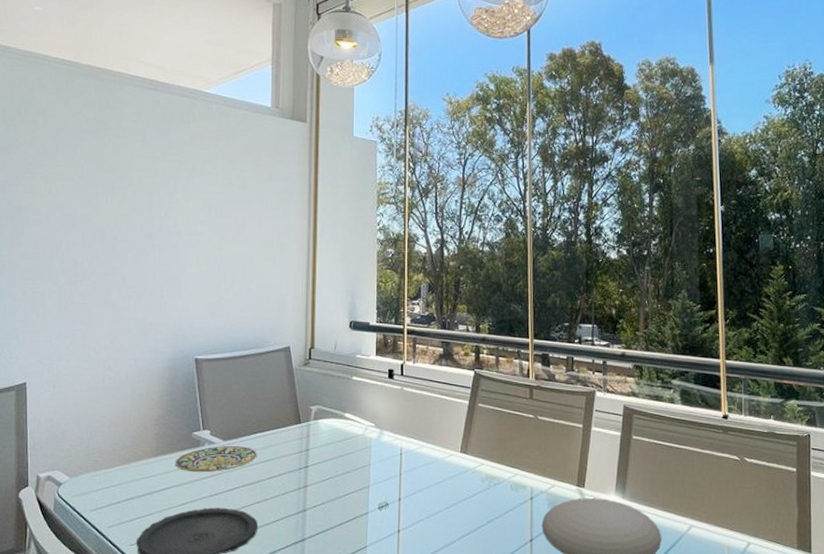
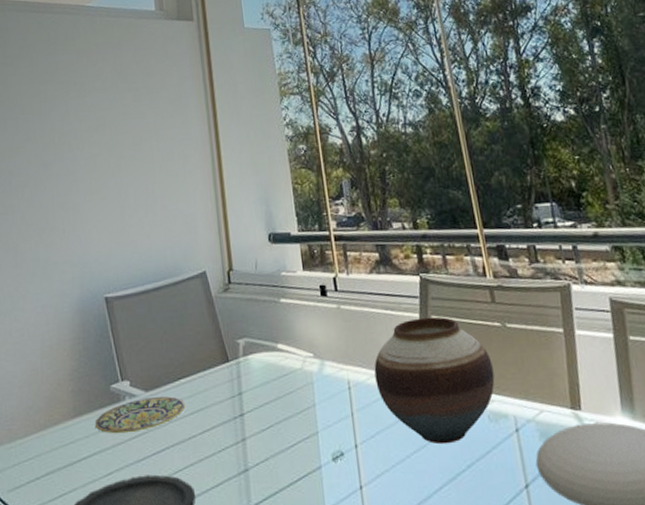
vase: none [424,404,521,504] -> present [374,316,495,445]

